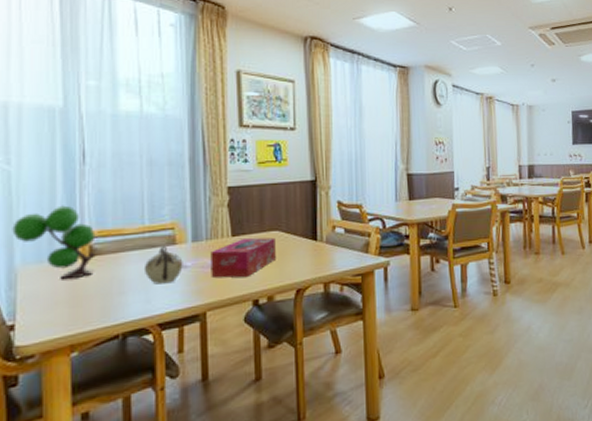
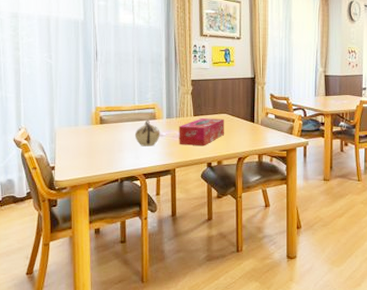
plant: present [12,205,96,280] -> none [53,88,104,139]

